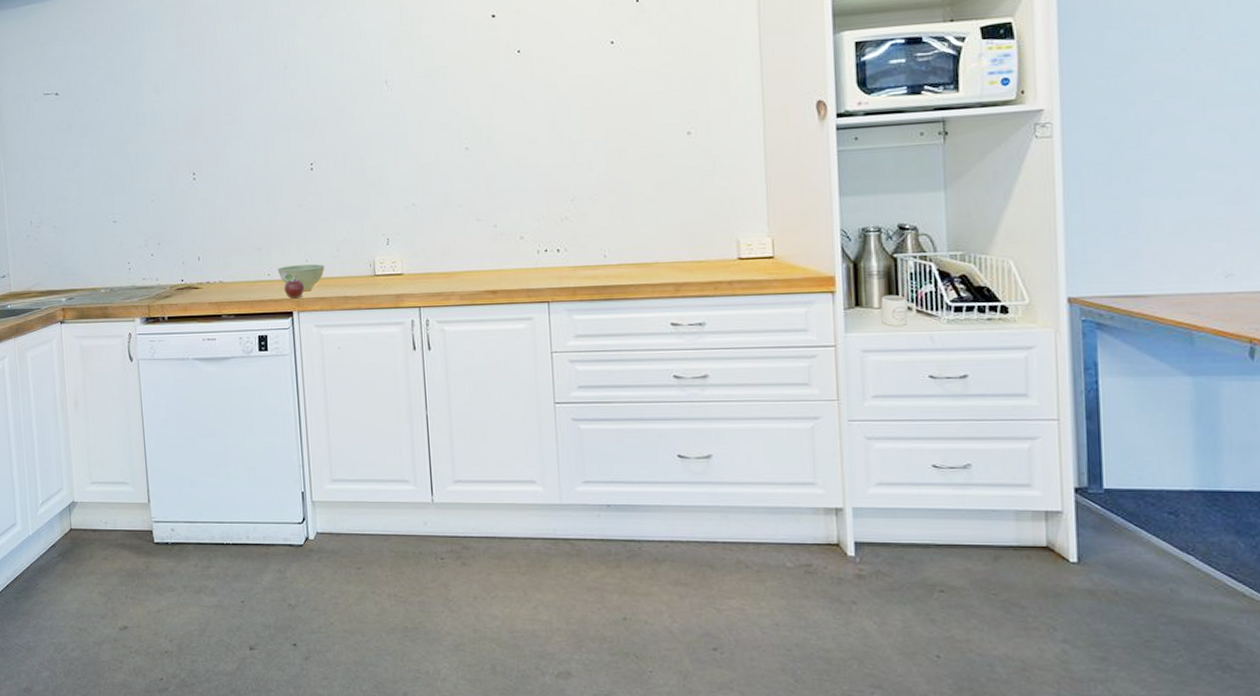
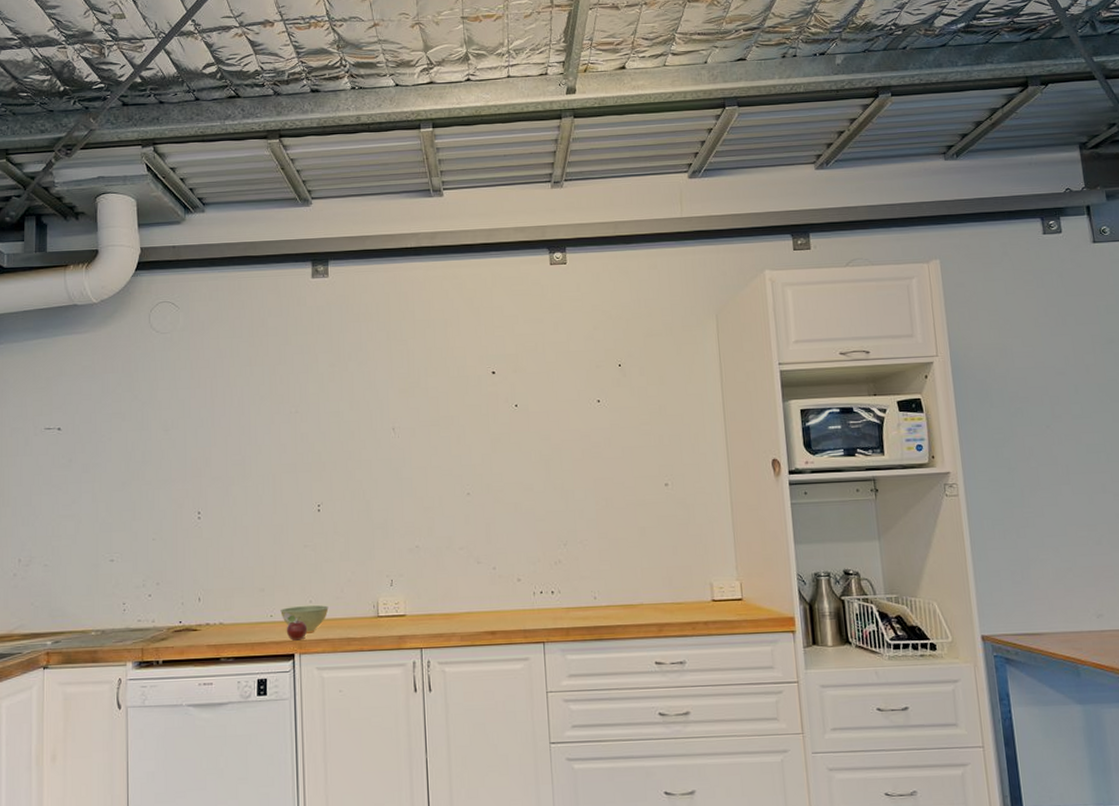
mug: present [881,294,916,327] -> none [833,633,863,664]

